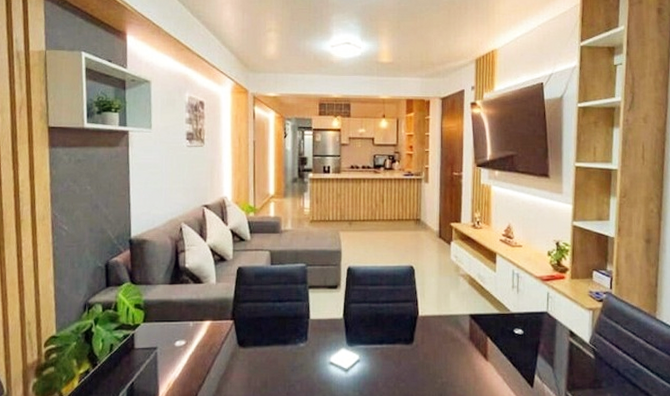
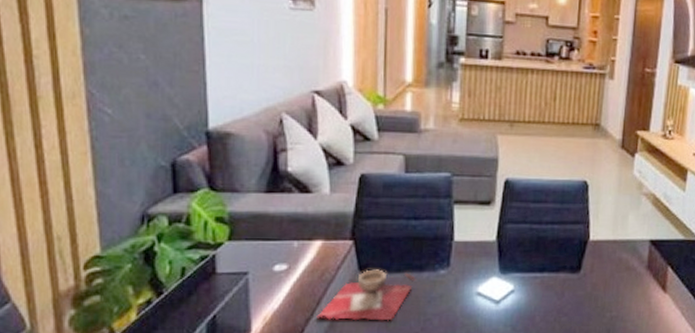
decorative bowl: none [207,344,282,387] -> present [316,269,416,321]

